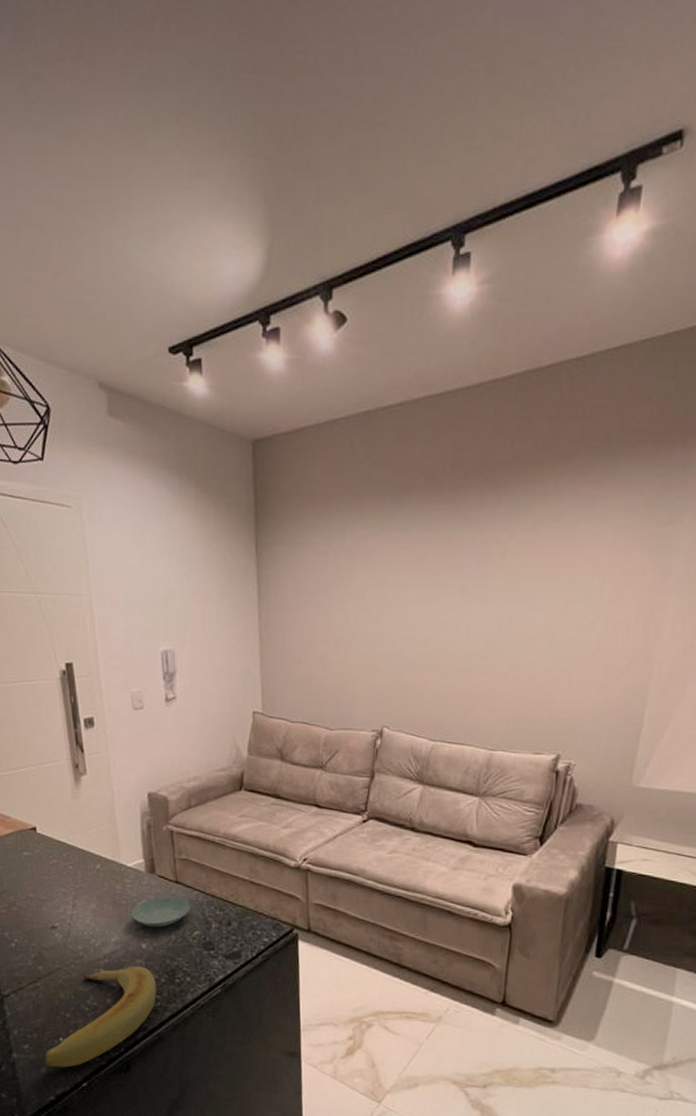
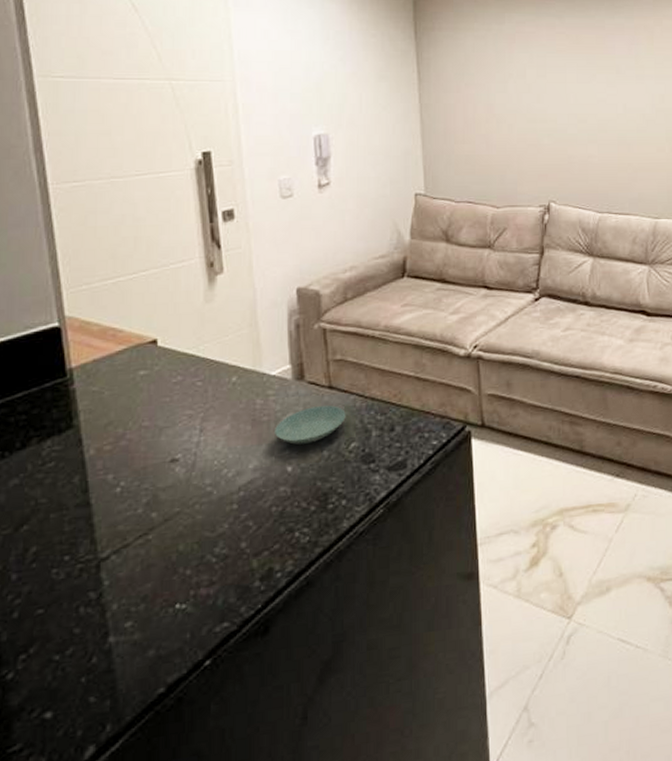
banana: present [44,966,157,1068] -> none [153,495,305,646]

